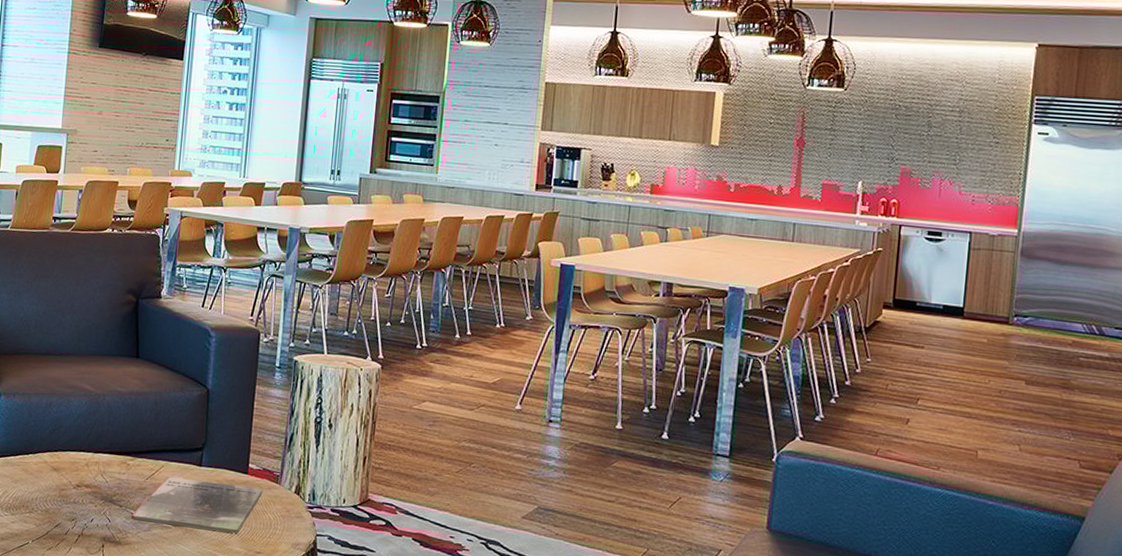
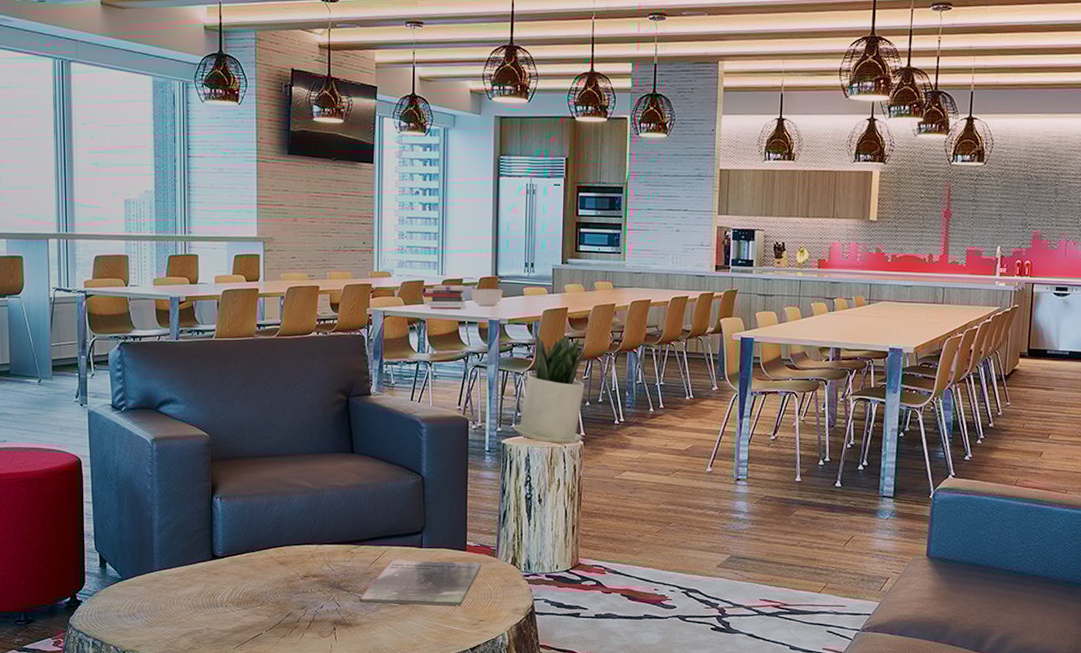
books: none [222,187,268,215] -> present [423,285,467,310]
bowl: none [272,193,306,214] -> present [471,288,503,307]
planter: none [306,243,393,367] -> present [512,332,588,444]

